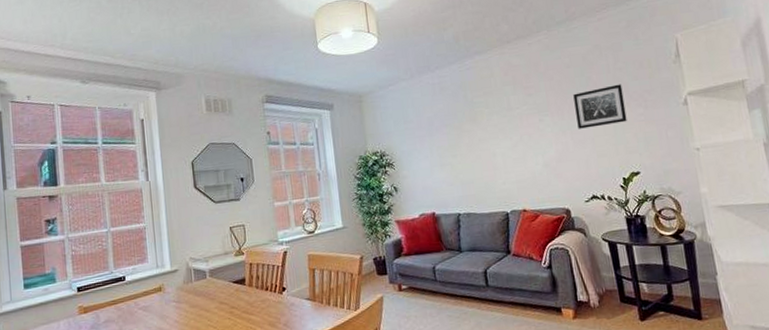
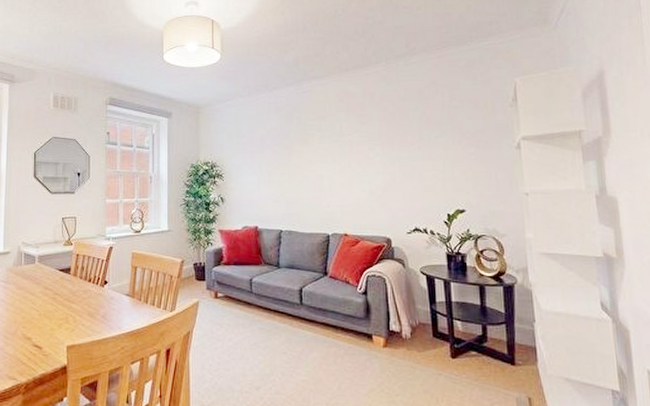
wall art: present [573,84,627,129] -> none [405,122,457,161]

